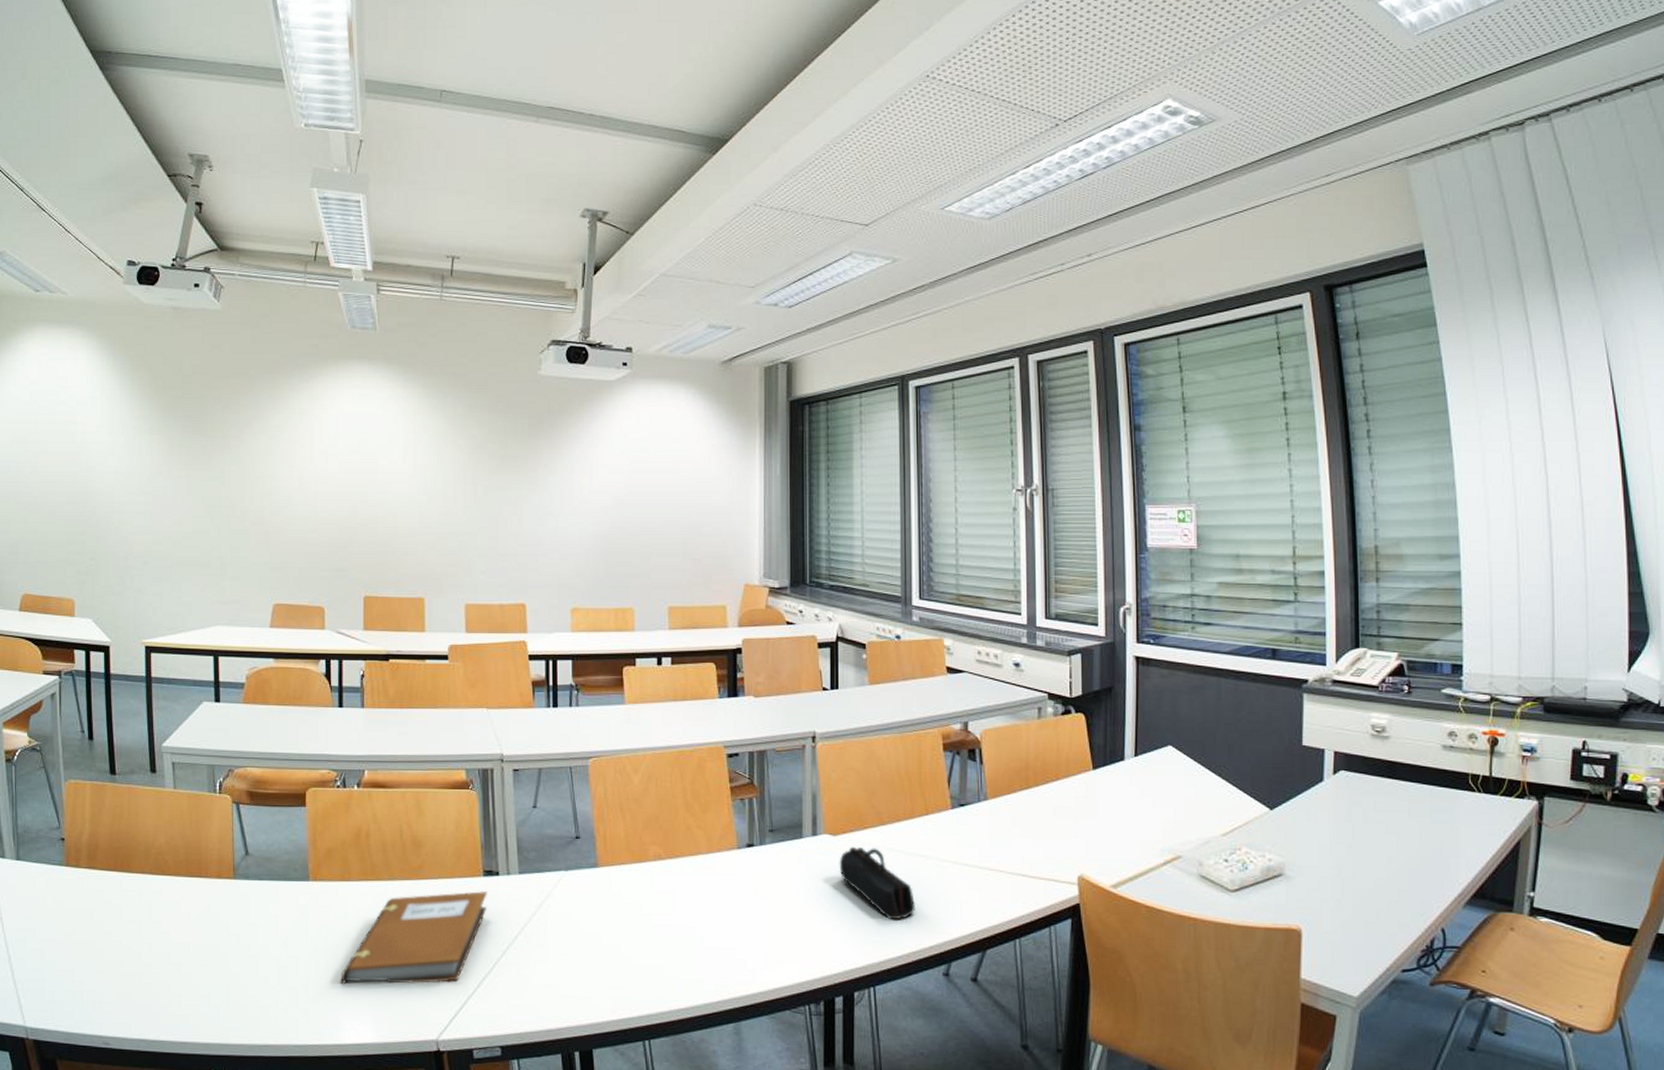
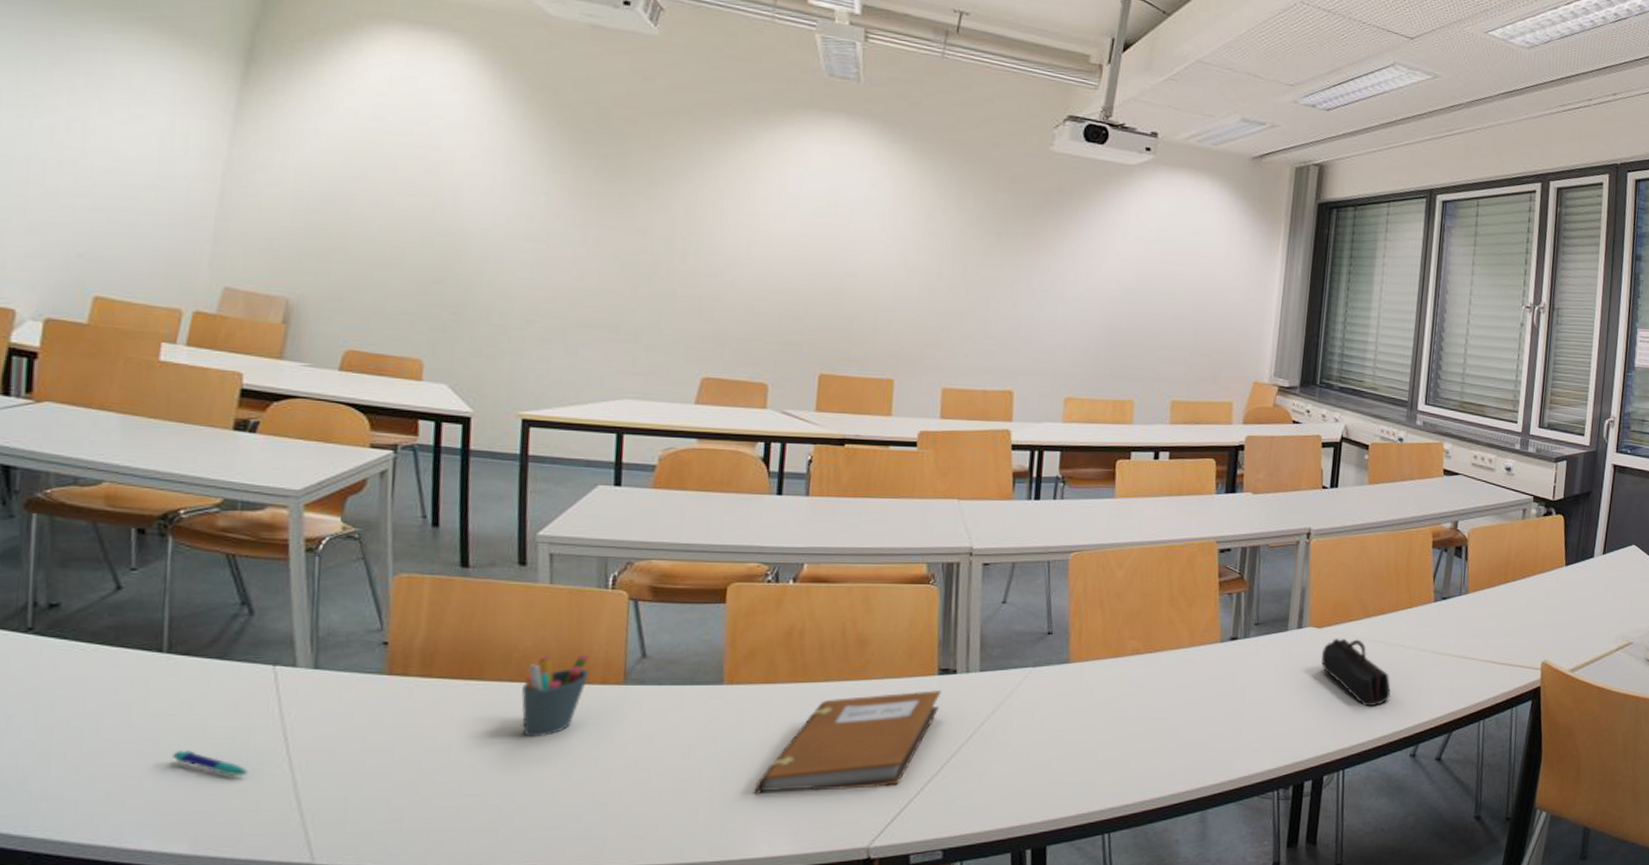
pen holder: none [160,851,207,924] -> present [521,654,589,738]

